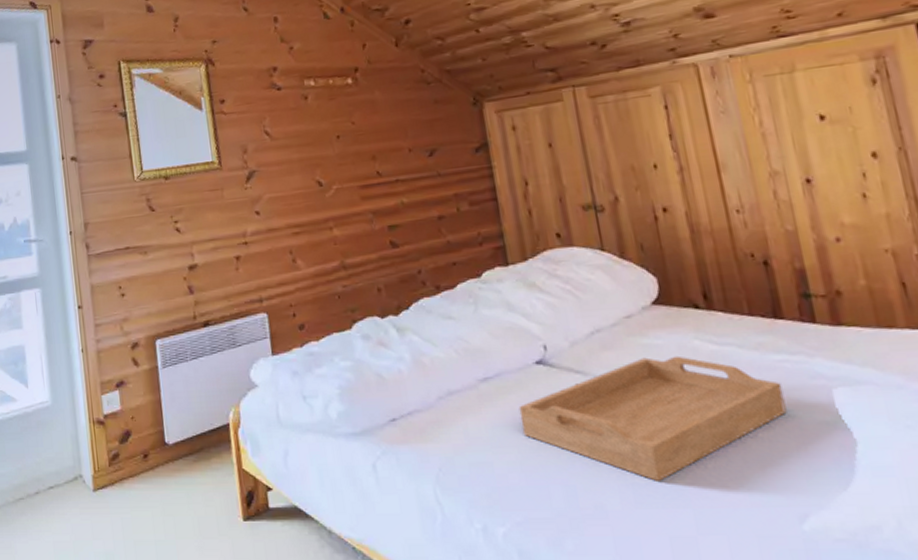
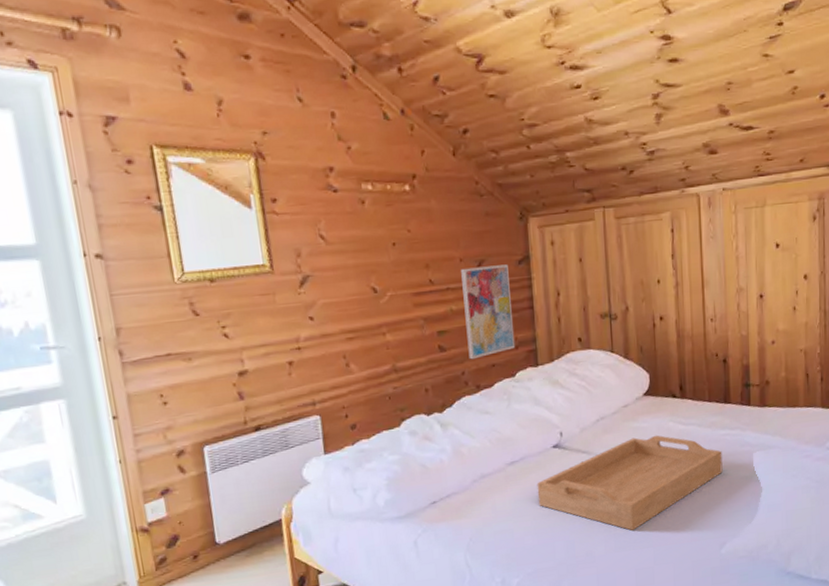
wall art: none [410,153,479,257] -> present [461,264,516,360]

